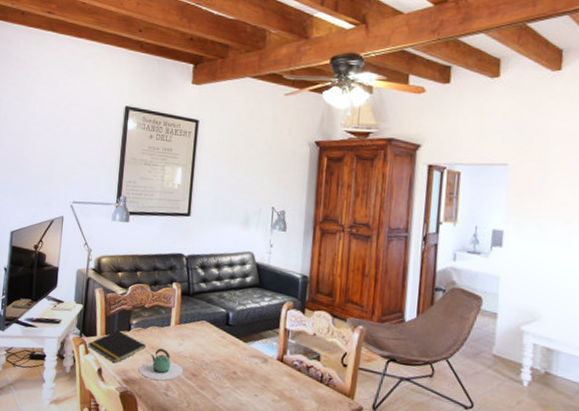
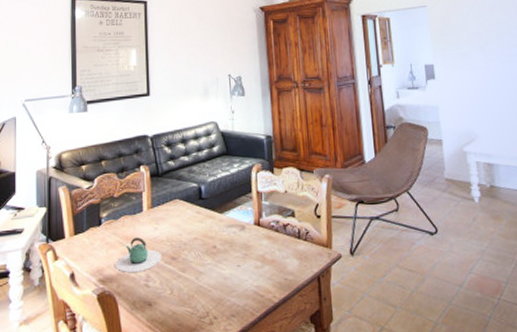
notepad: present [88,330,146,364] -> none [56,228,119,265]

